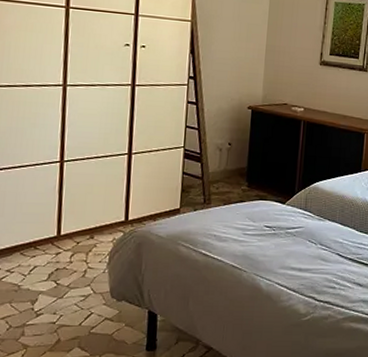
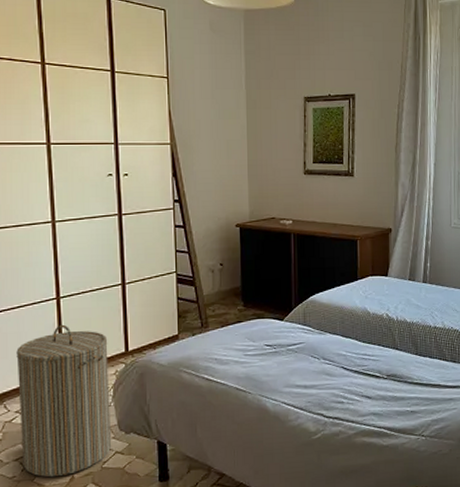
laundry hamper: none [8,188,109,339] -> present [16,324,112,477]

